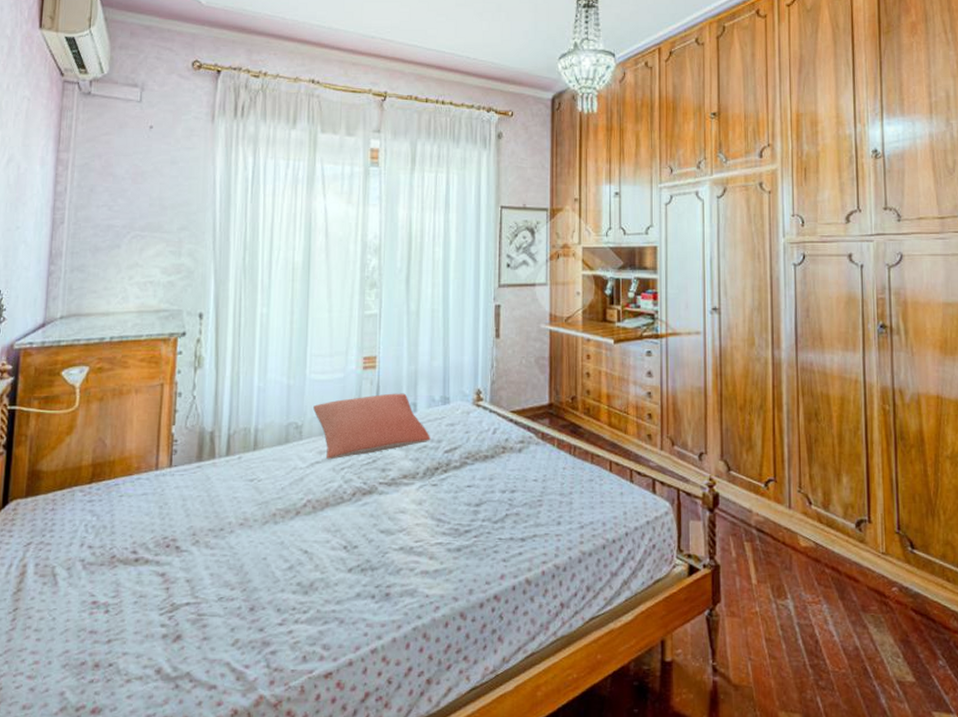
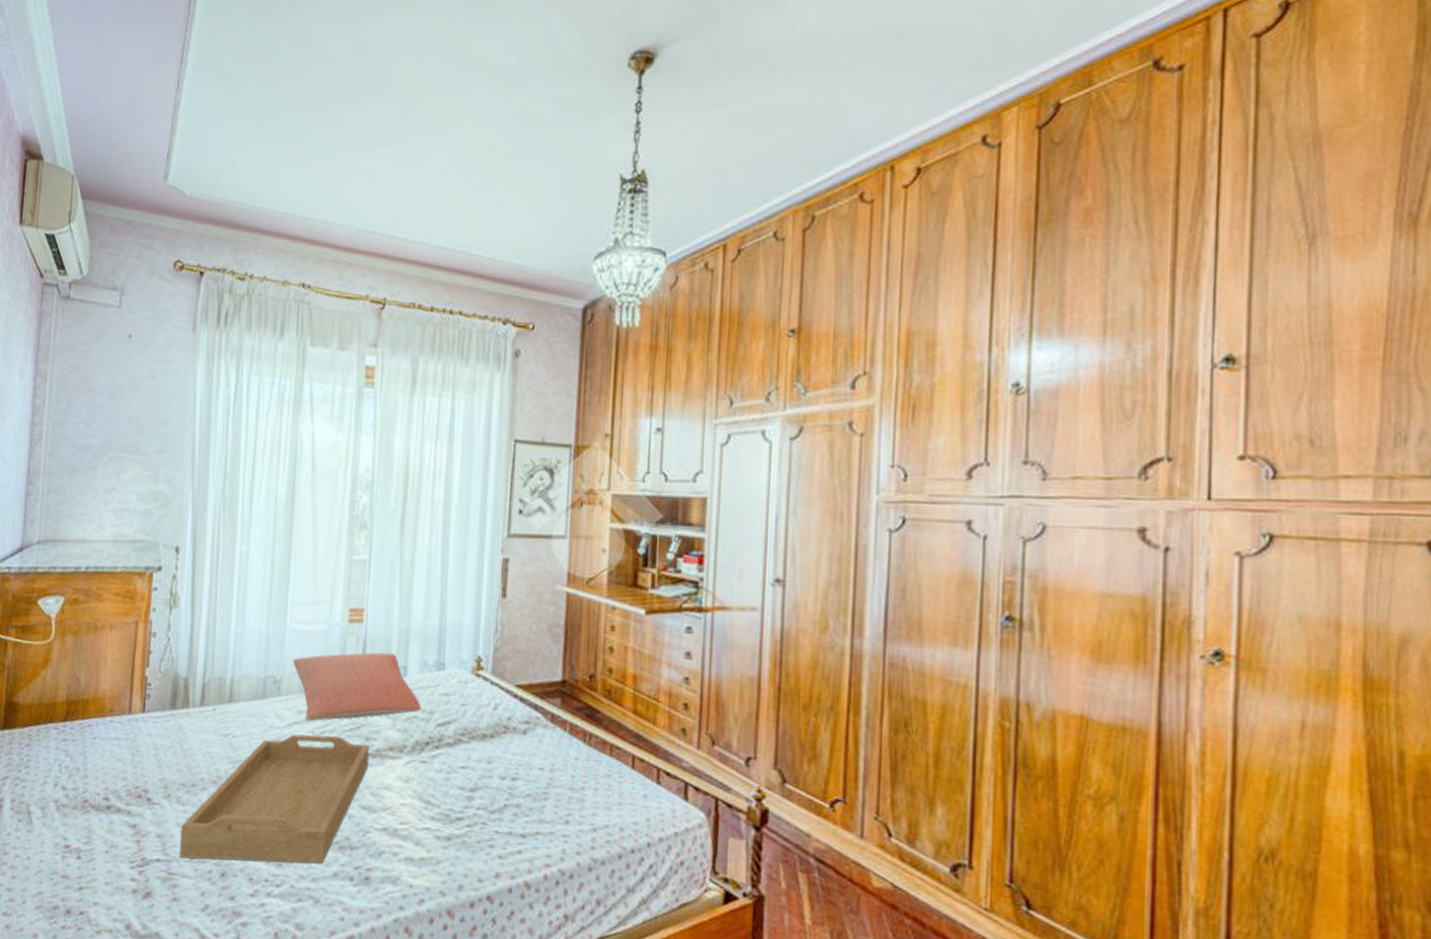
serving tray: none [208,470,386,598] -> present [179,734,370,864]

